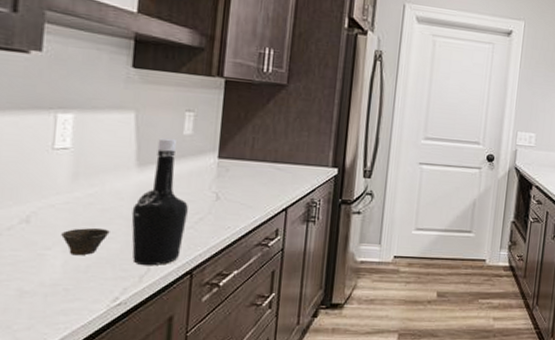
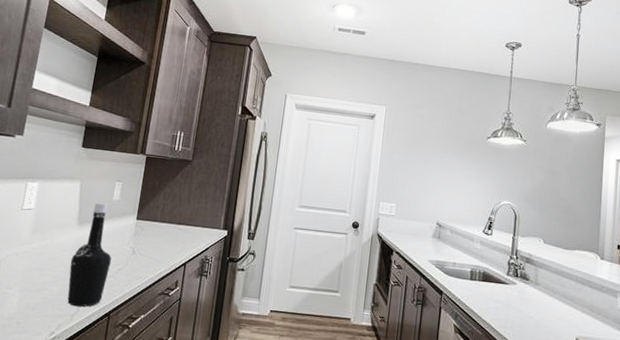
cup: present [61,227,110,256] -> none [20,273,54,295]

